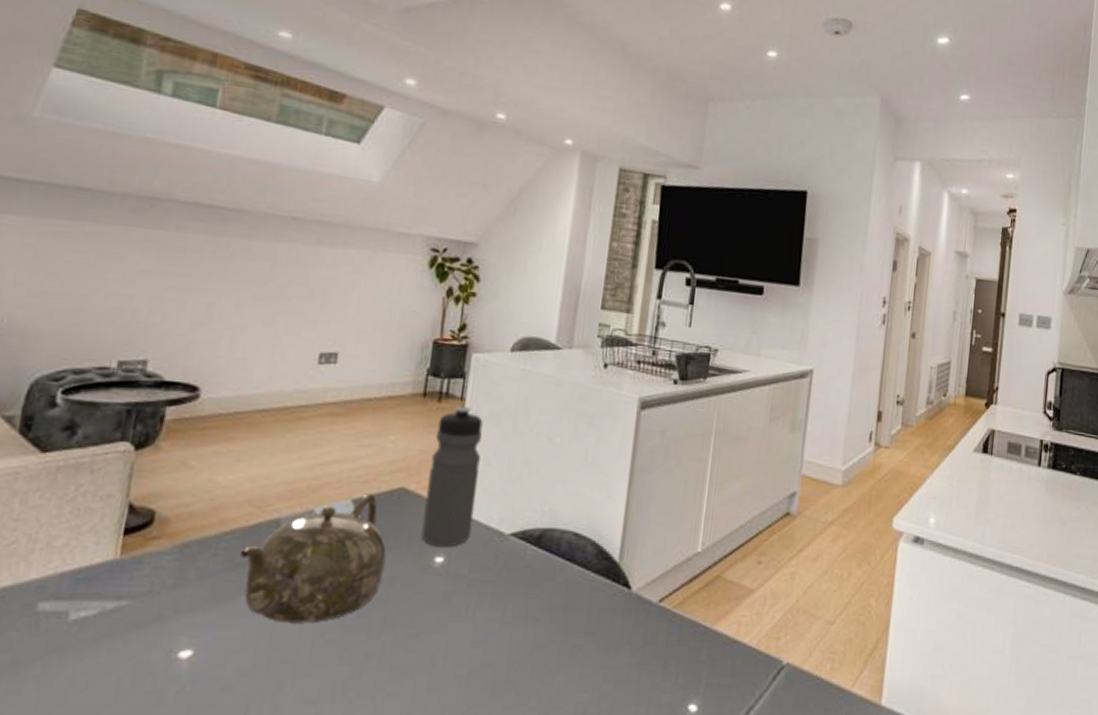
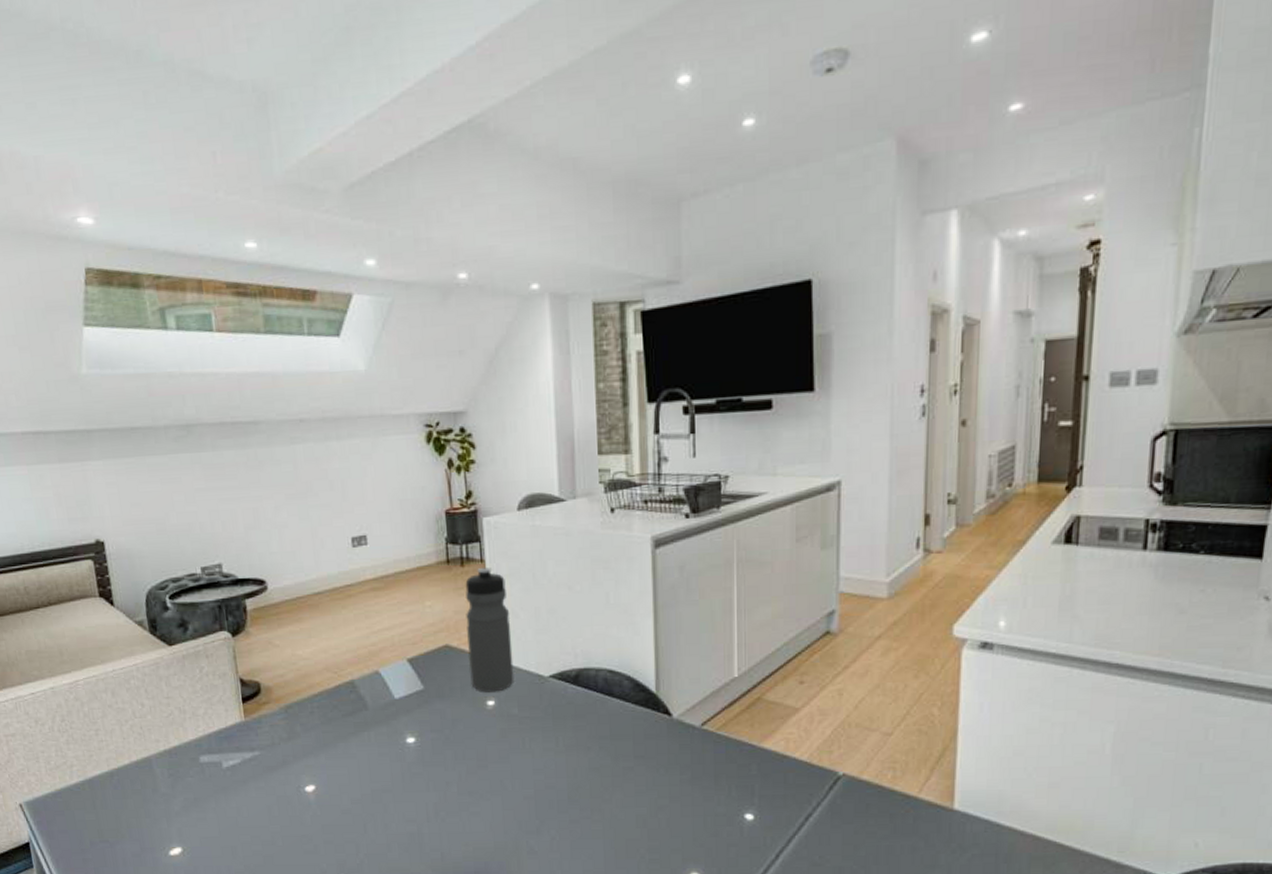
teapot: present [240,492,387,623] -> none [330,651,448,761]

